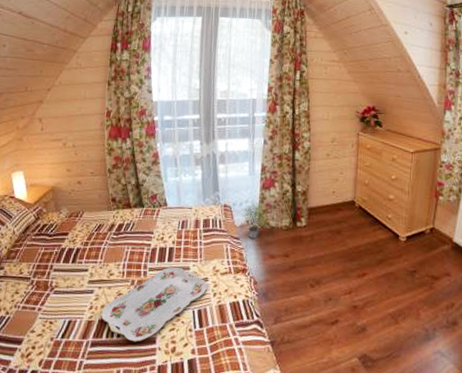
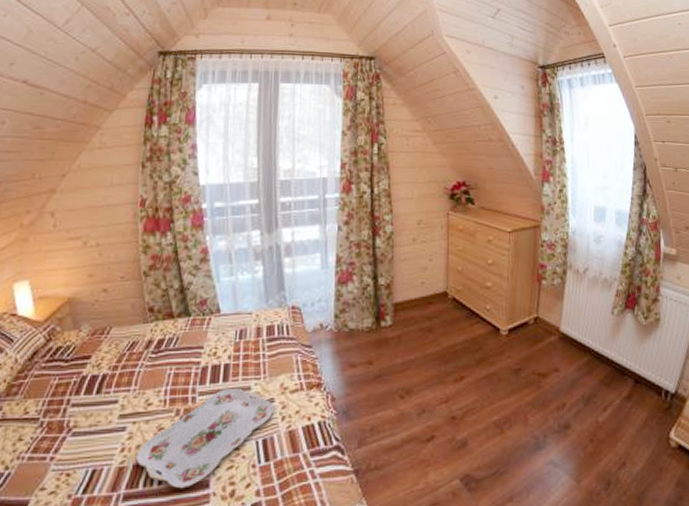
potted plant: present [242,202,269,238] -> none [314,300,347,345]

